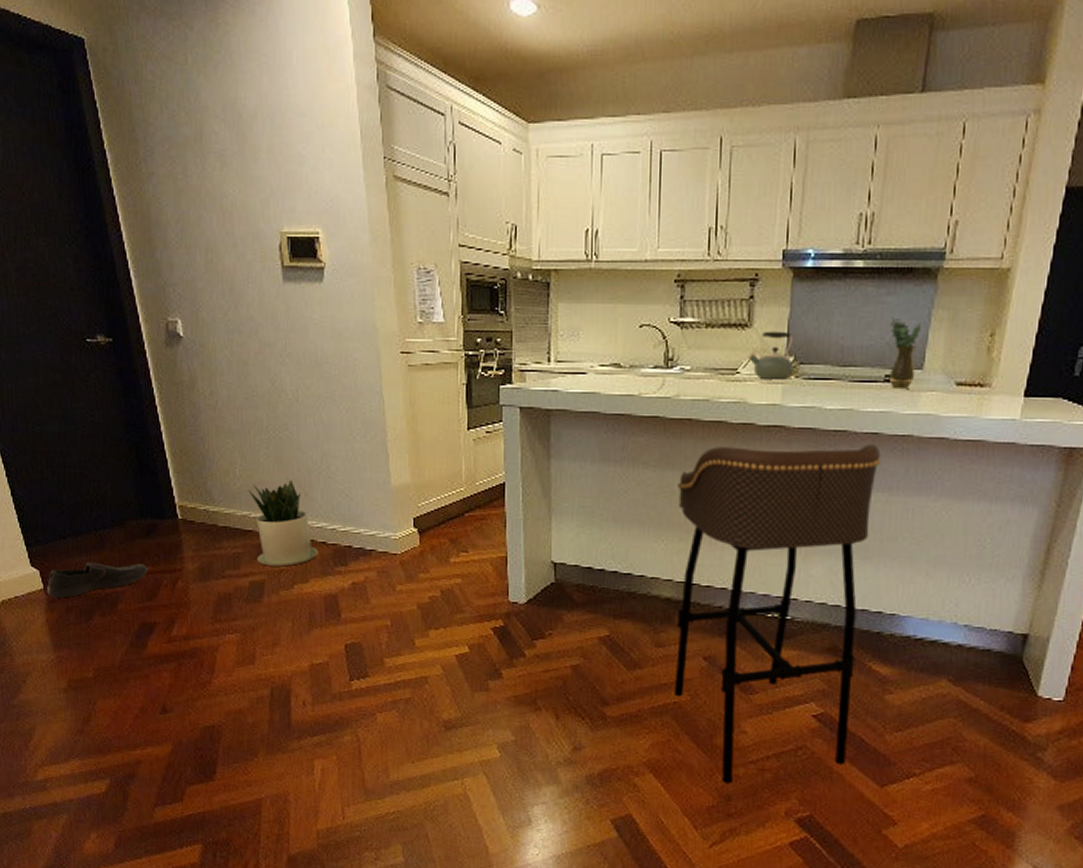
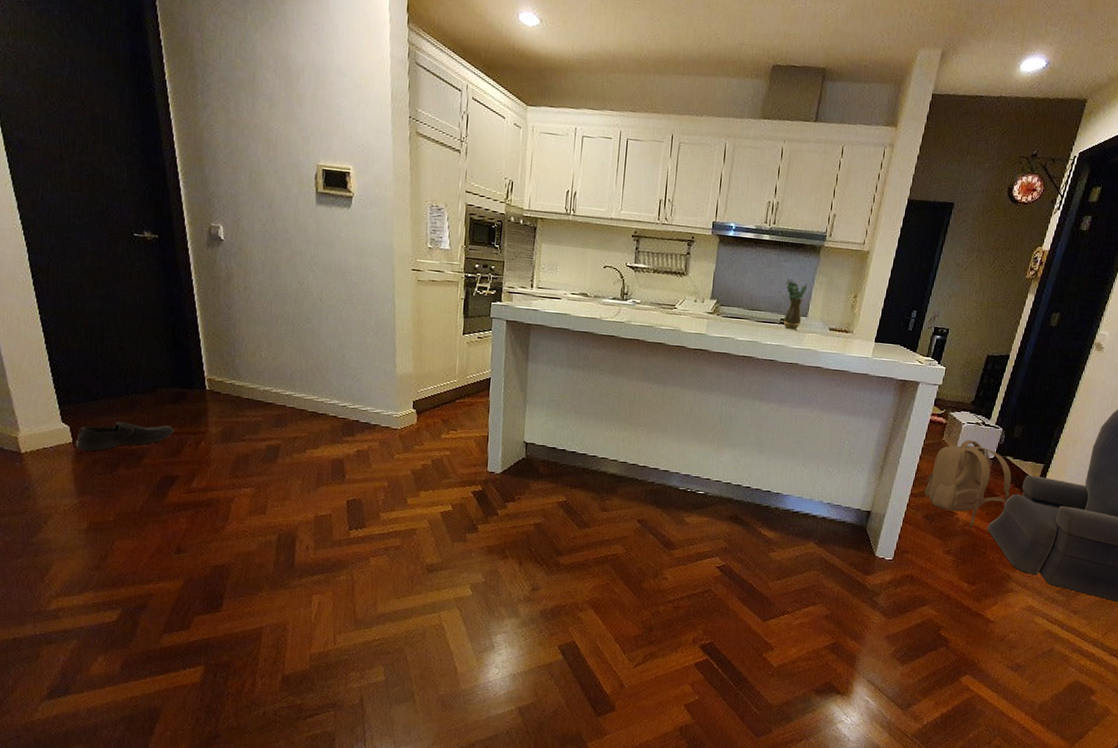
planter: present [247,480,319,567] -> none [270,364,330,435]
bar stool: present [674,444,882,783] -> none [613,361,776,618]
kettle: present [747,331,794,379] -> none [682,279,717,316]

